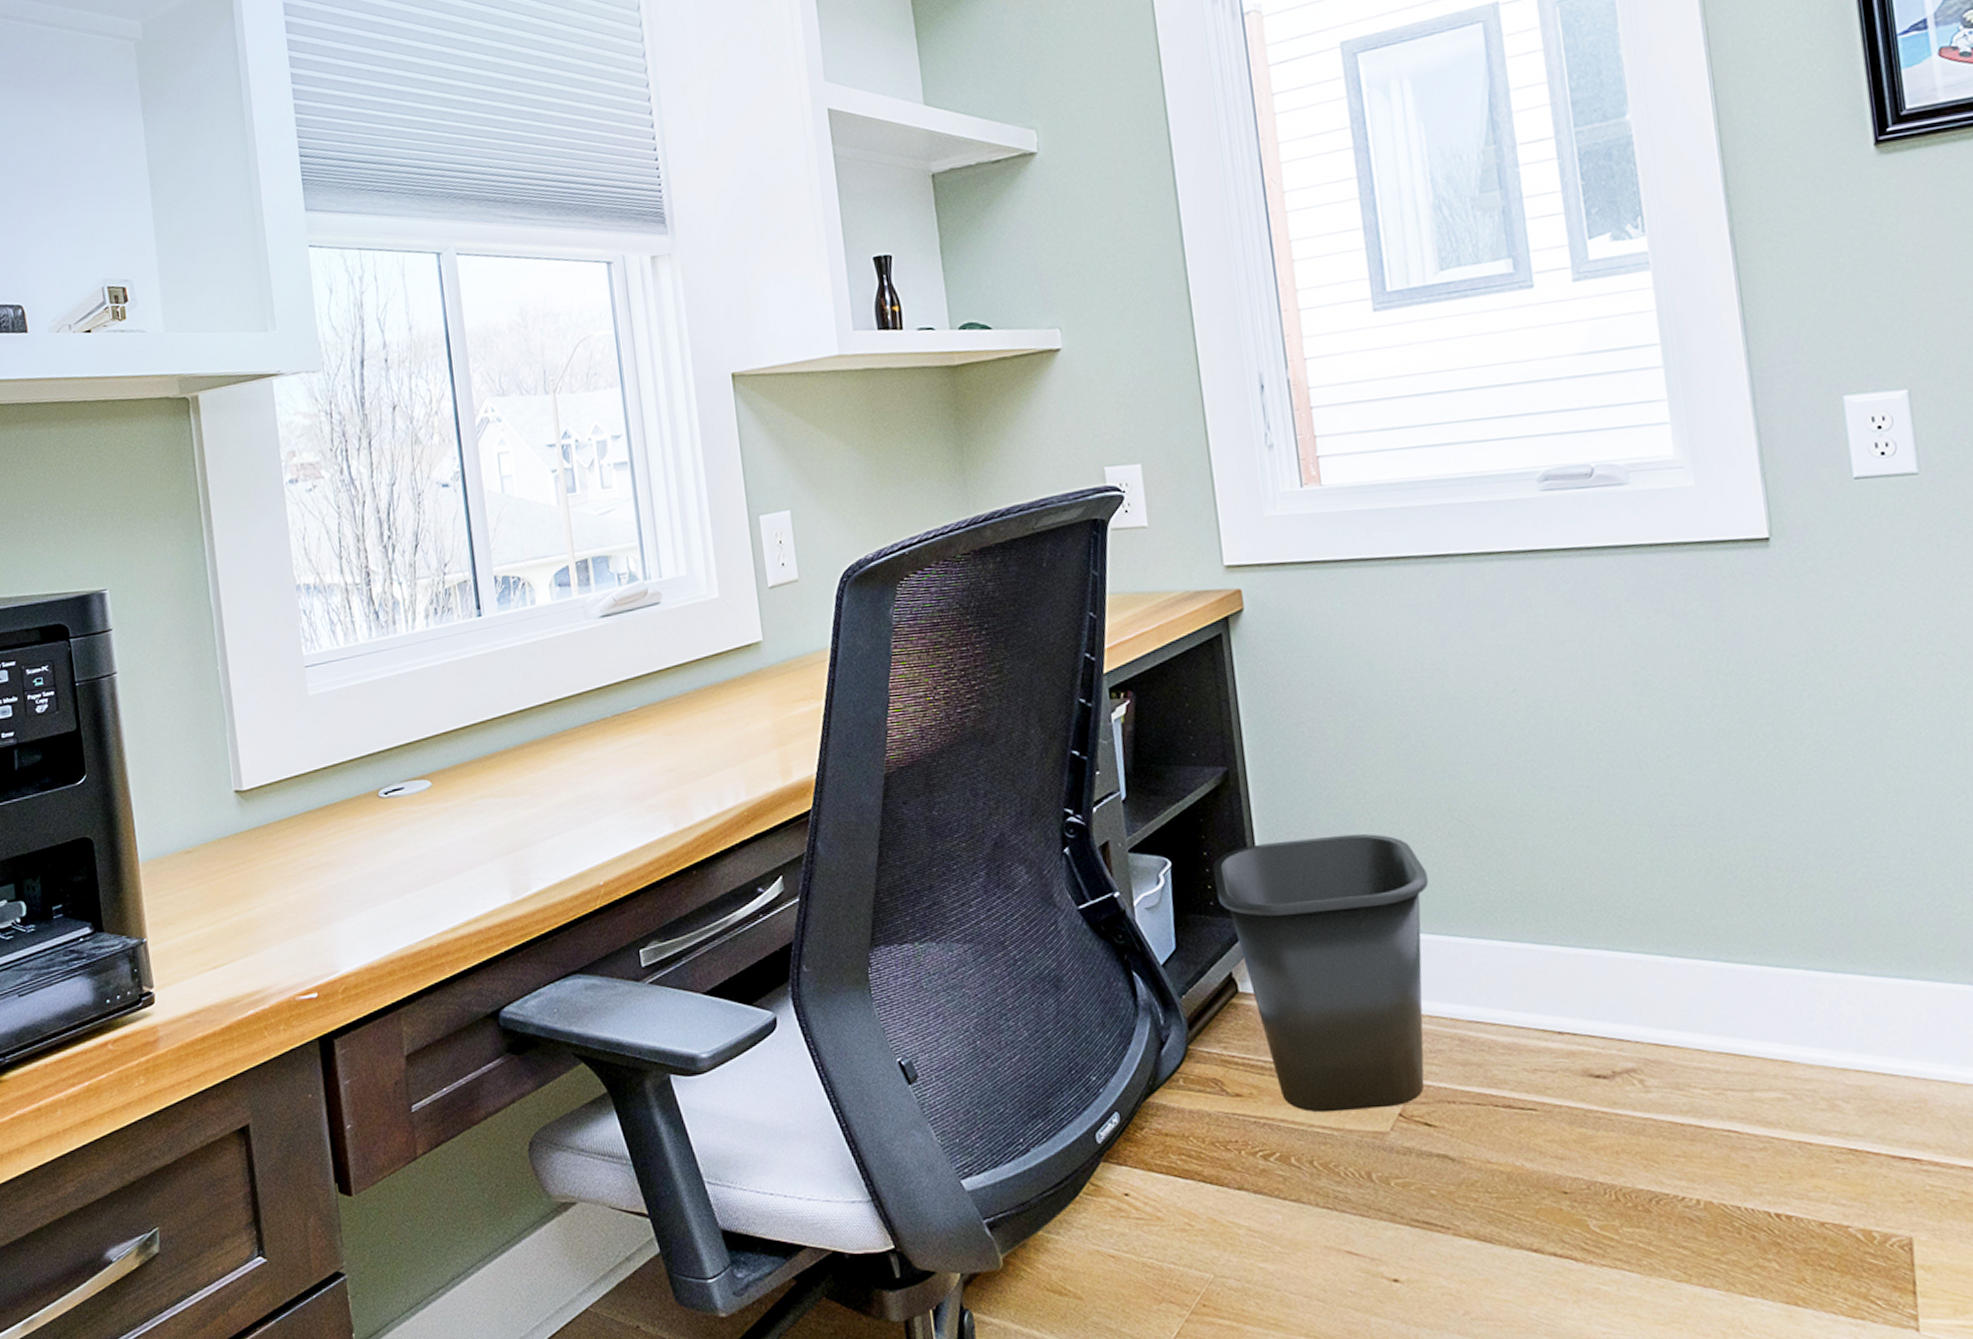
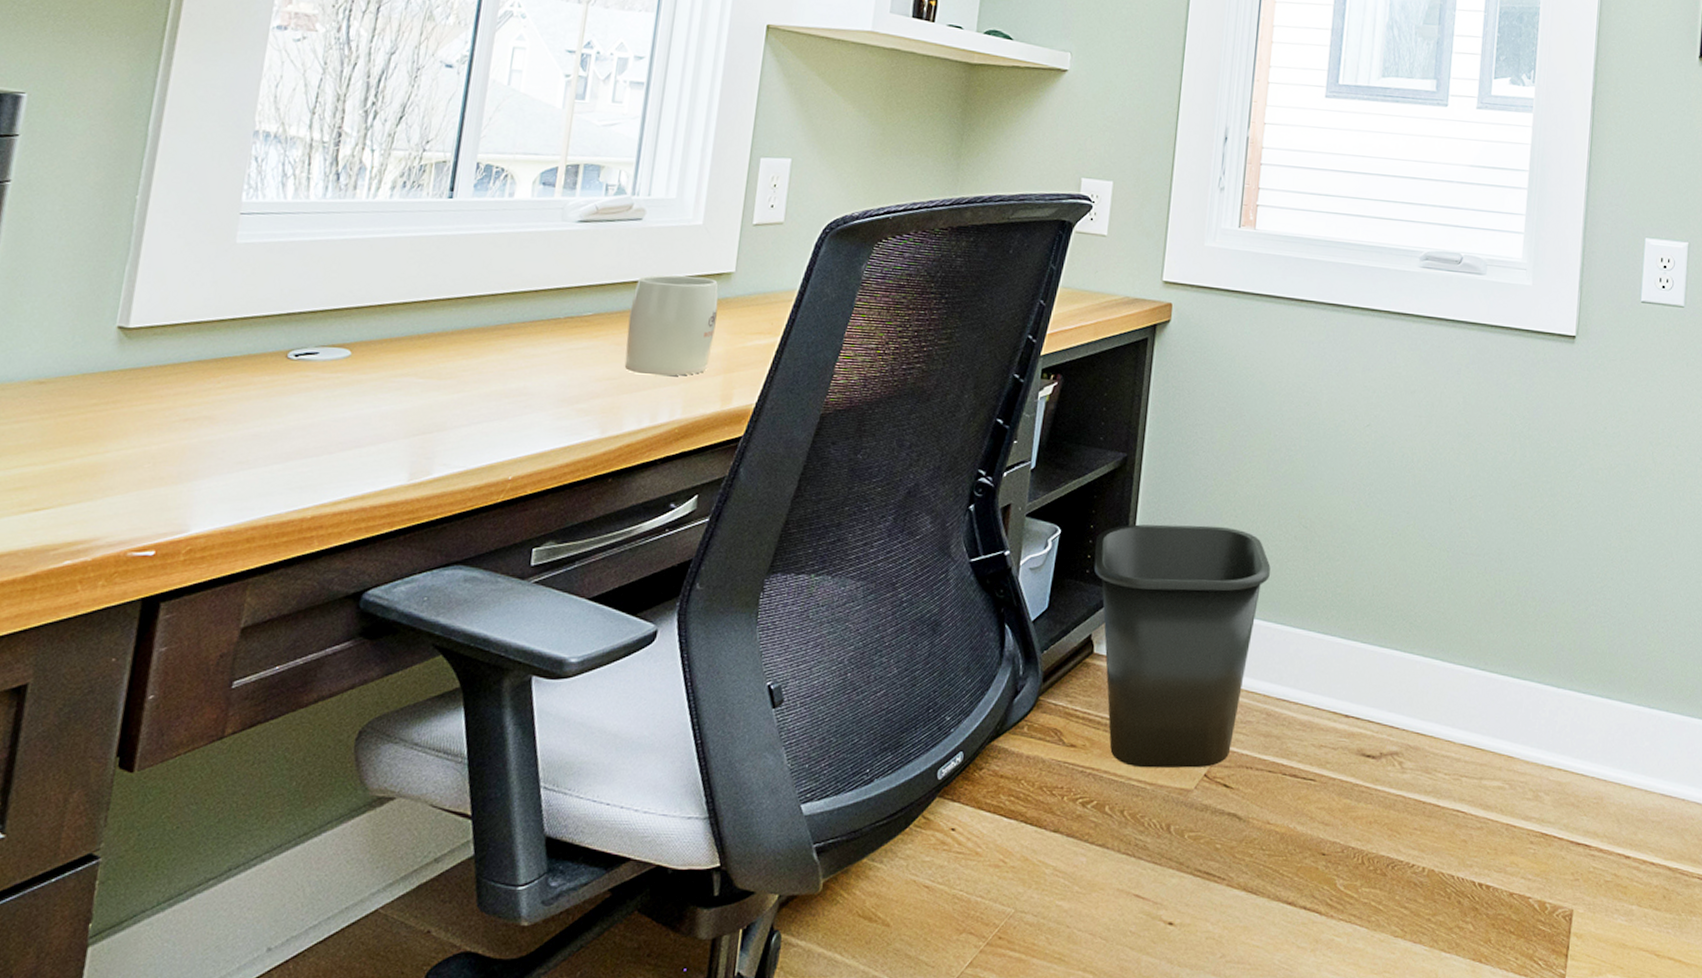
mug: none [670,651,760,762] -> present [624,275,719,376]

